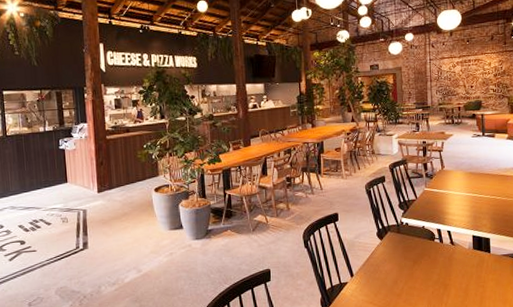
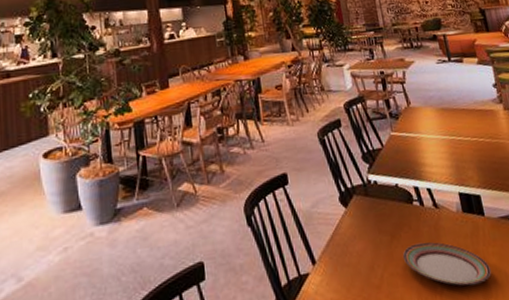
plate: none [421,268,488,299] -> present [403,242,491,286]

